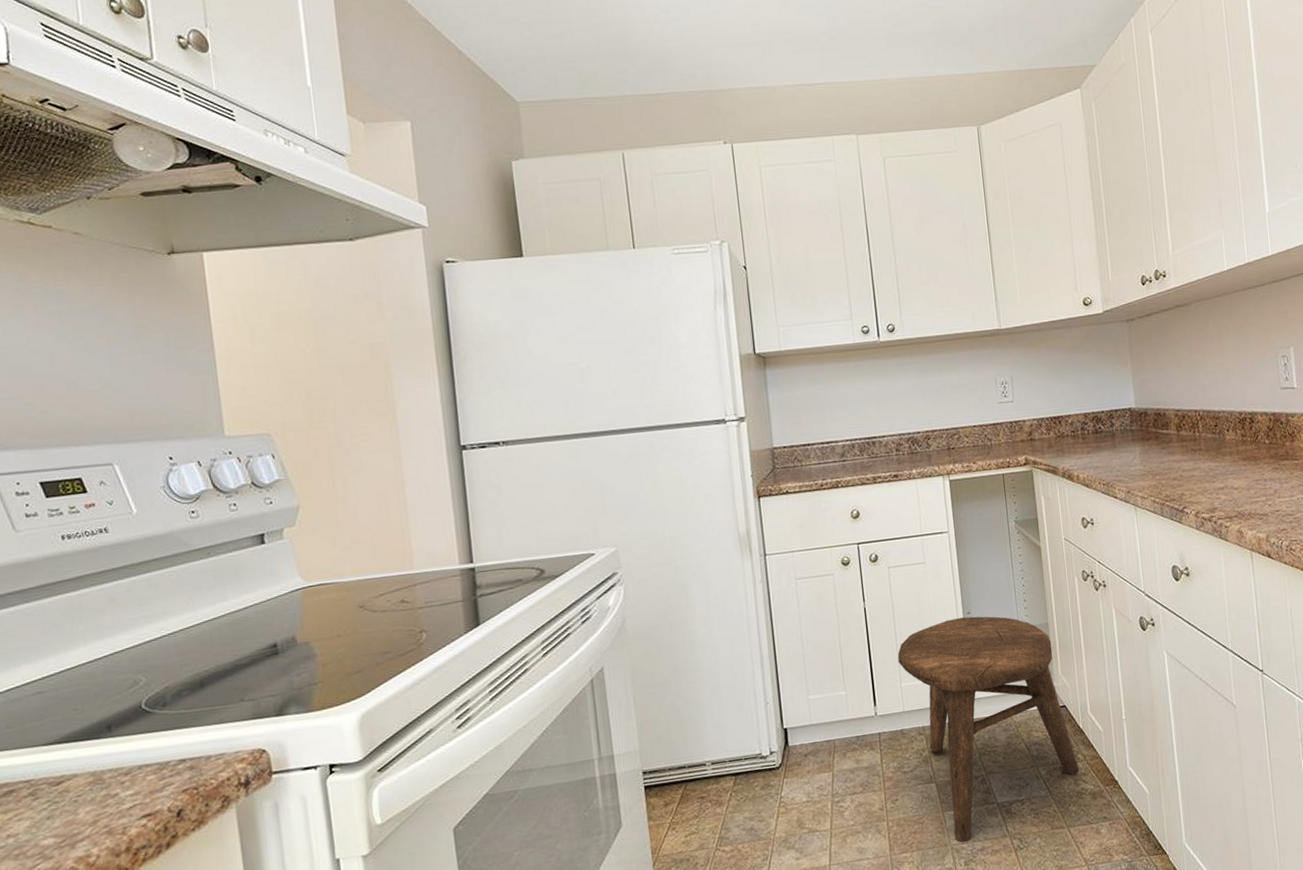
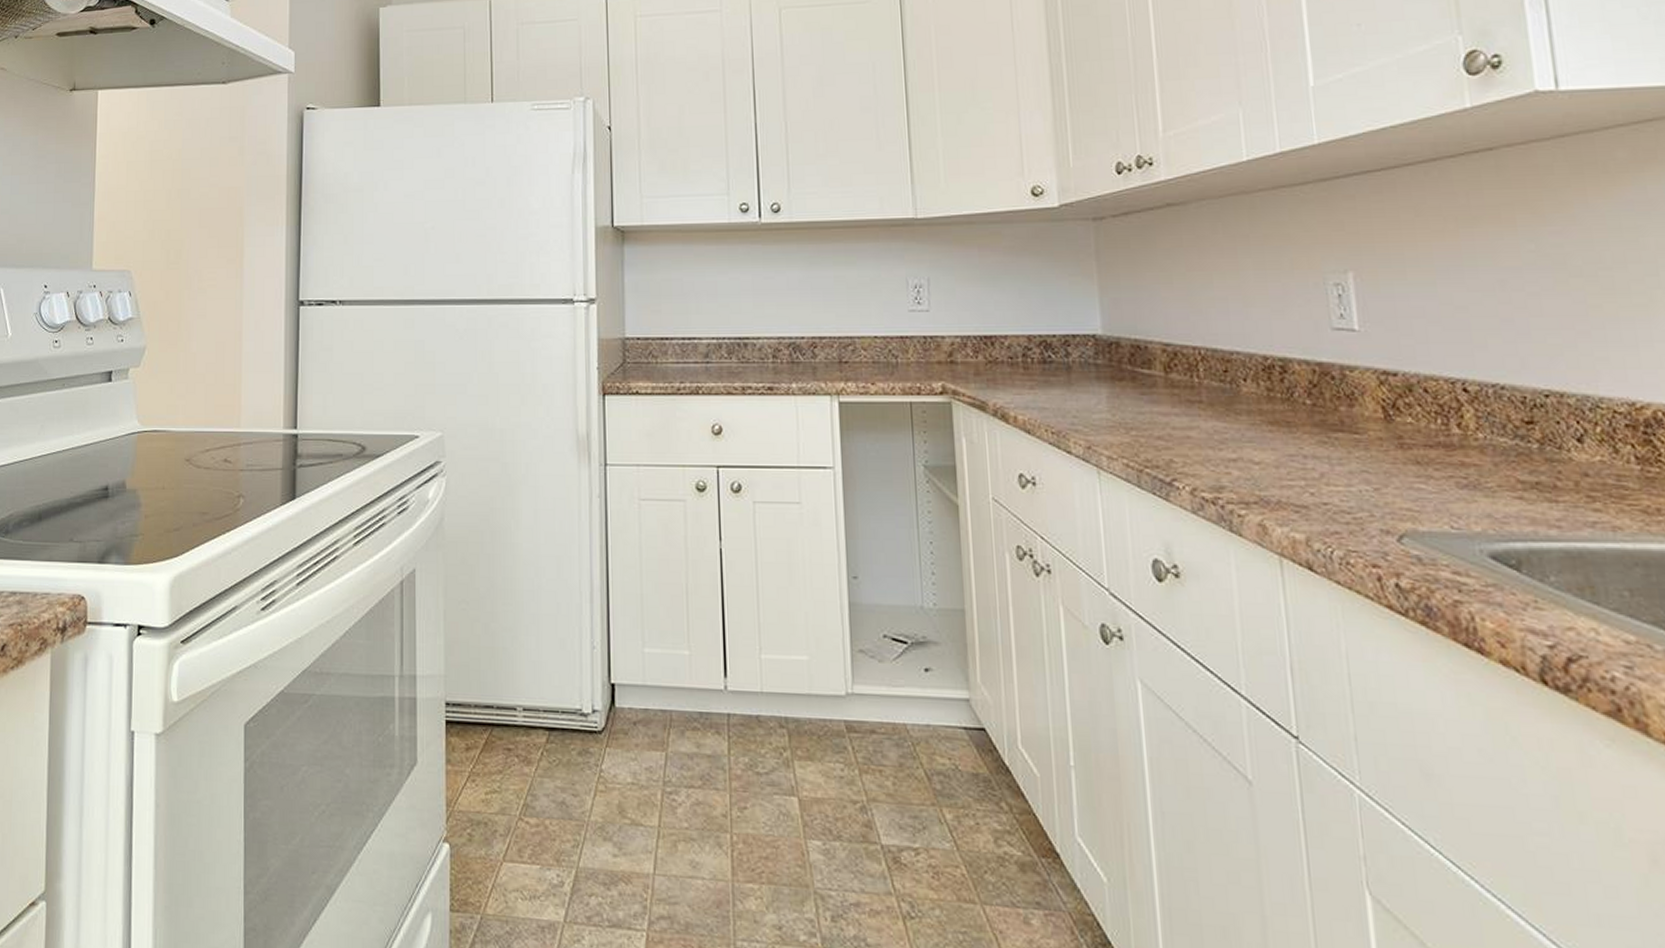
stool: present [897,616,1079,843] -> none [758,581,1002,889]

